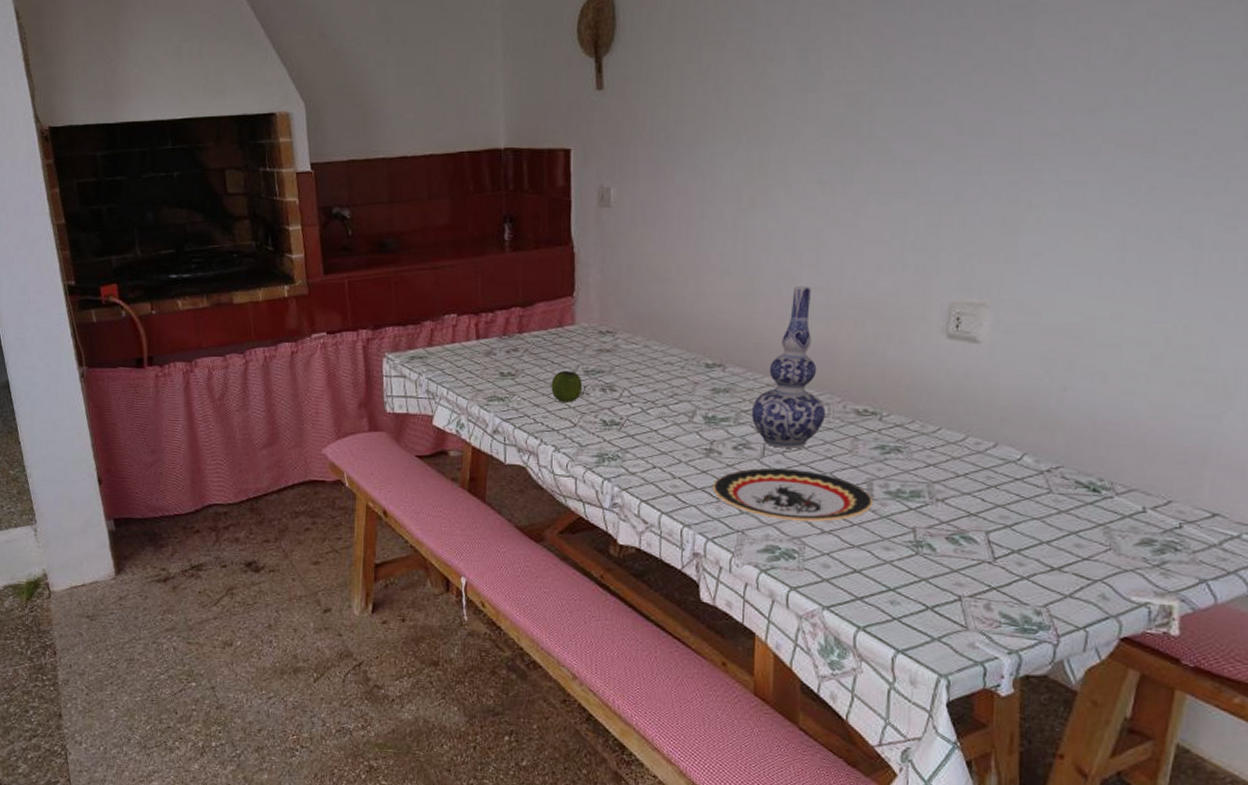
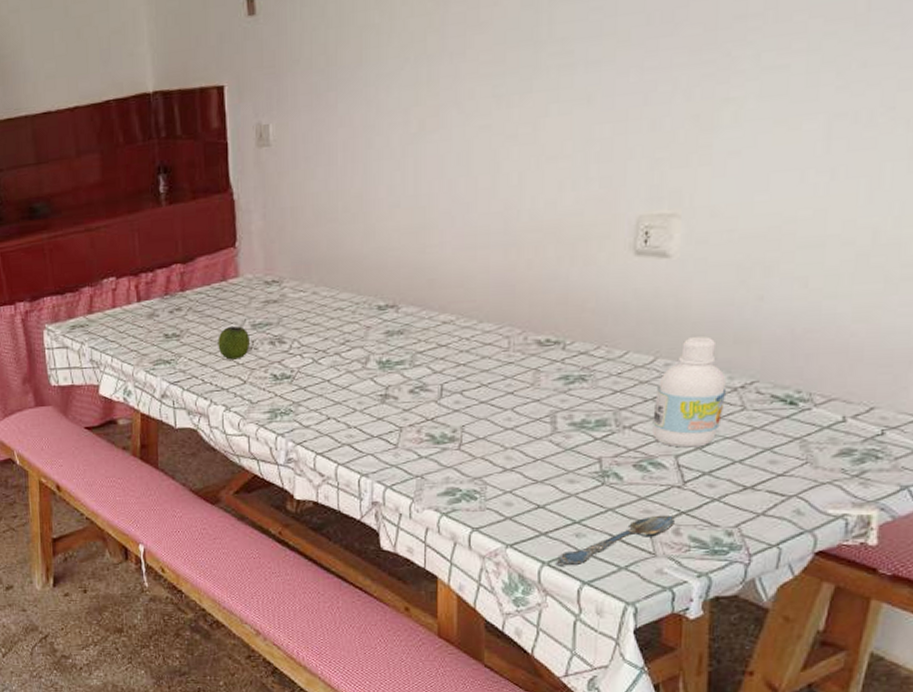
plate: present [713,468,873,522] -> none [390,408,557,462]
vase: present [751,286,825,448] -> none [427,212,505,387]
spoon: none [871,588,986,633] -> present [556,515,675,566]
bottle: none [964,420,1034,525] -> present [652,337,727,448]

